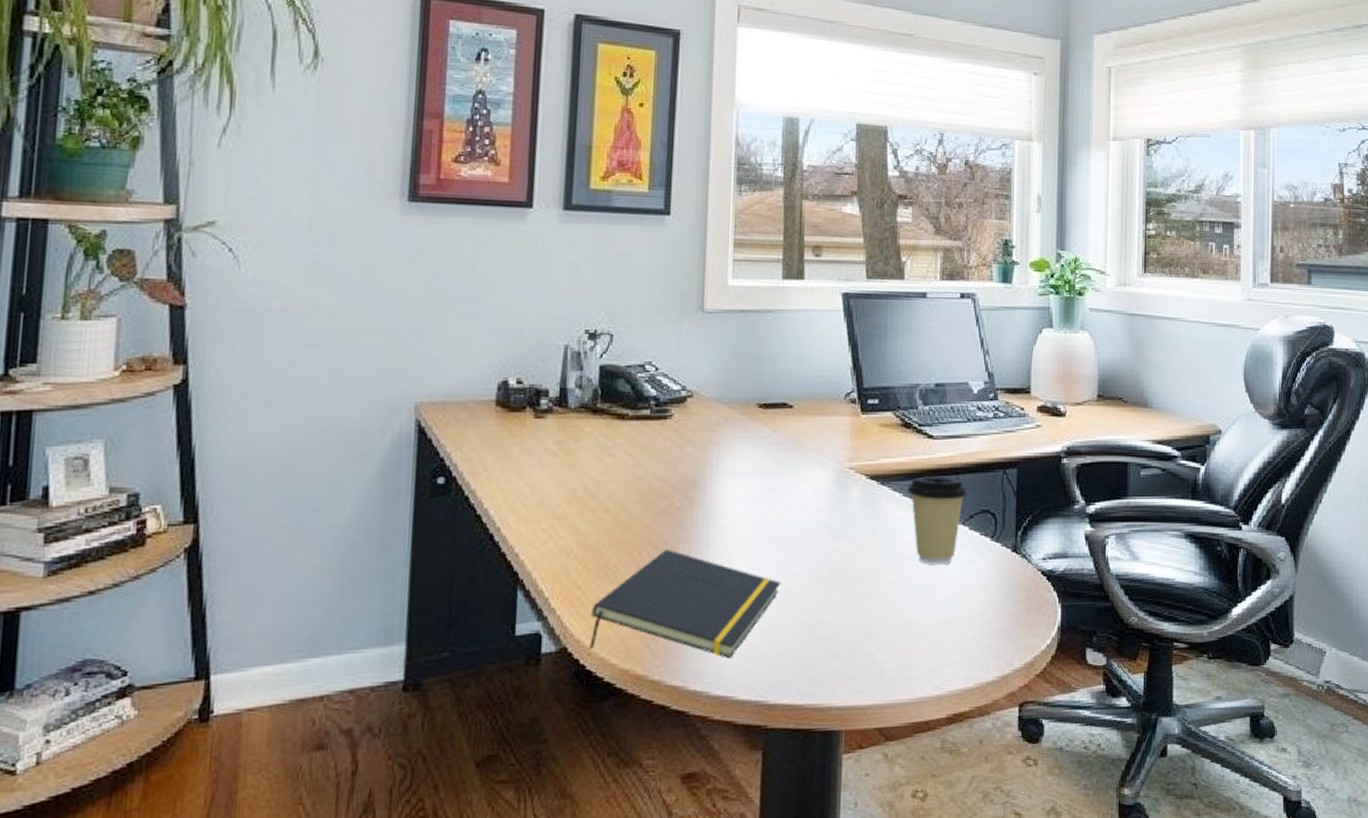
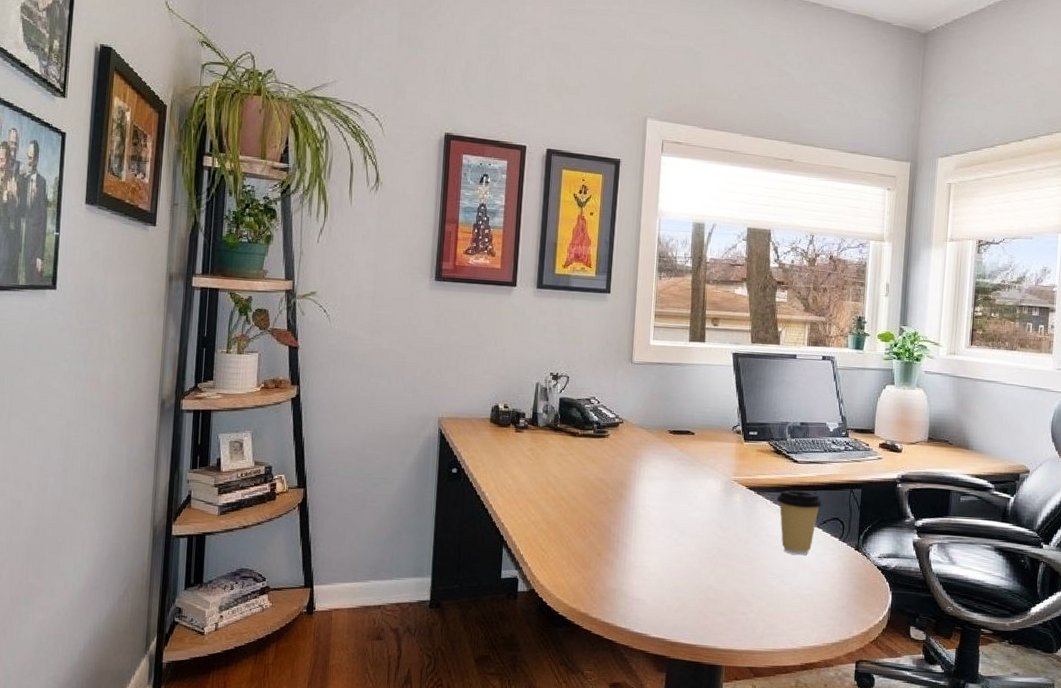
notepad: present [589,549,782,658] -> none [550,528,683,607]

